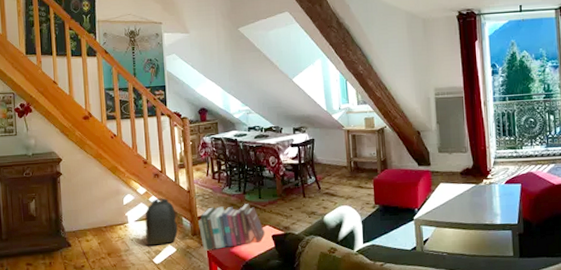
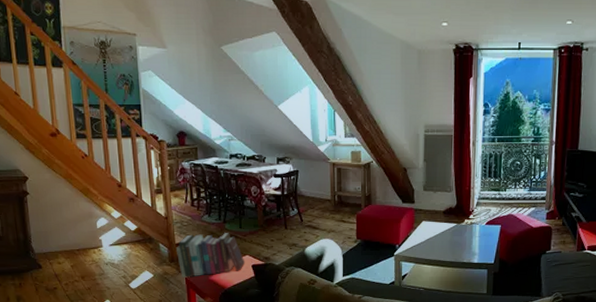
backpack: present [145,198,178,246] -> none [120,223,155,270]

